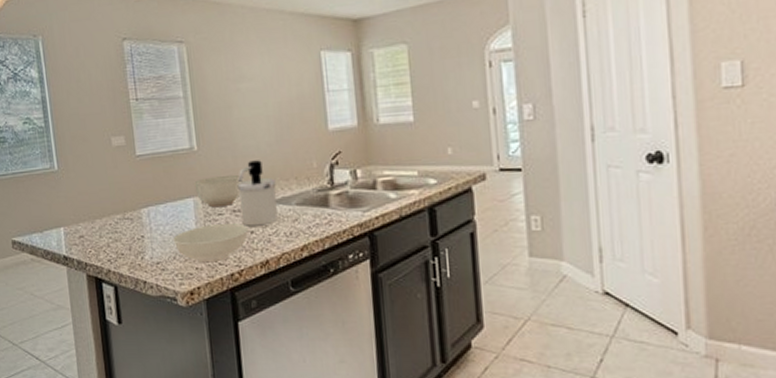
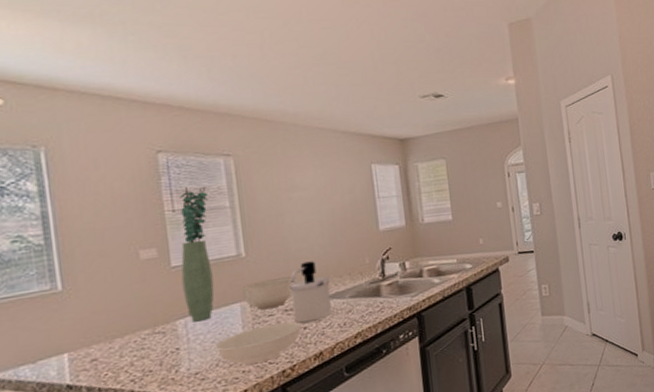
vase: none [141,76,172,212] -> present [179,187,215,322]

